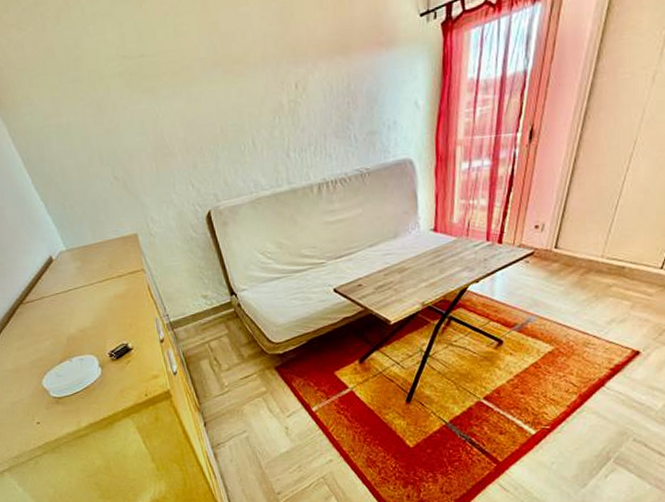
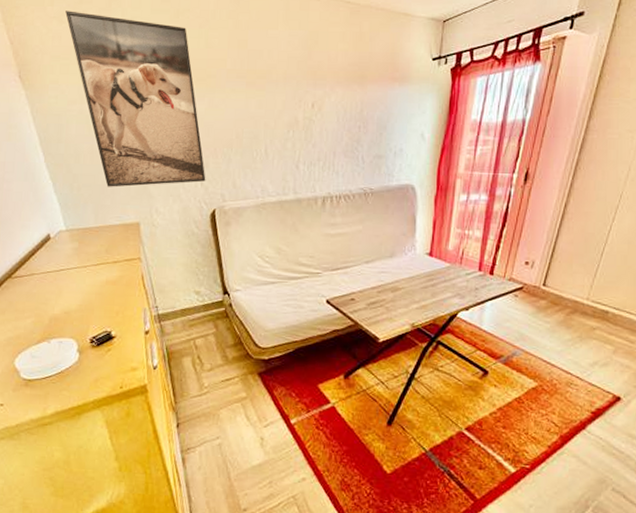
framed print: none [22,15,197,201] -> present [65,10,206,187]

